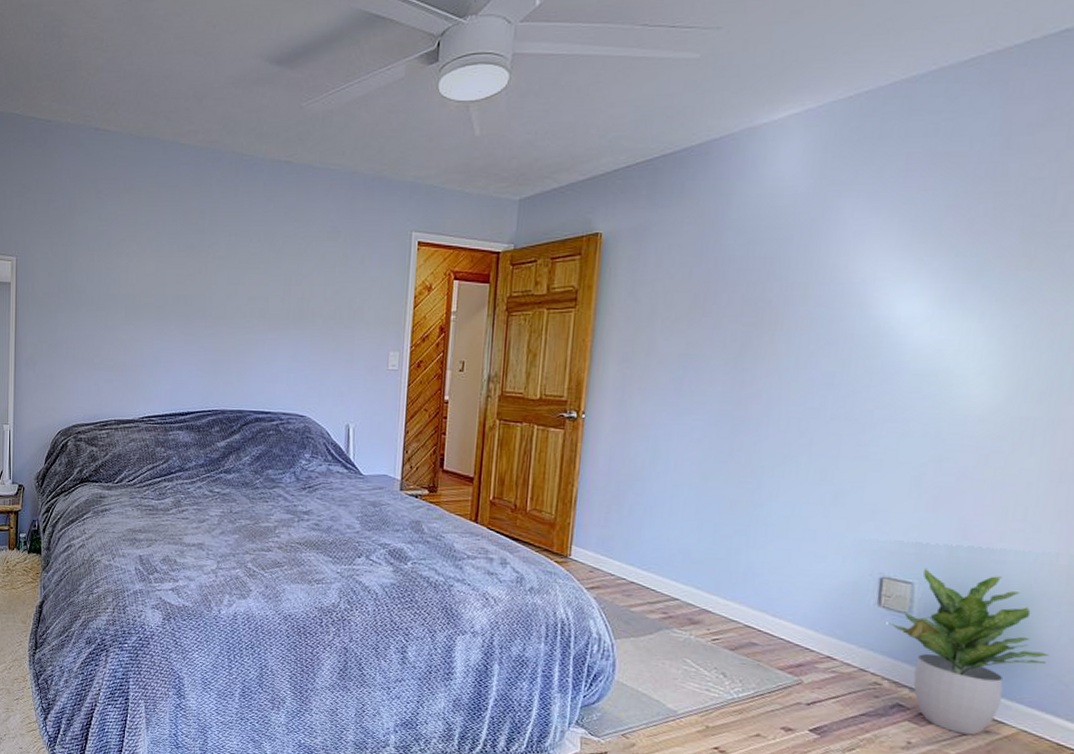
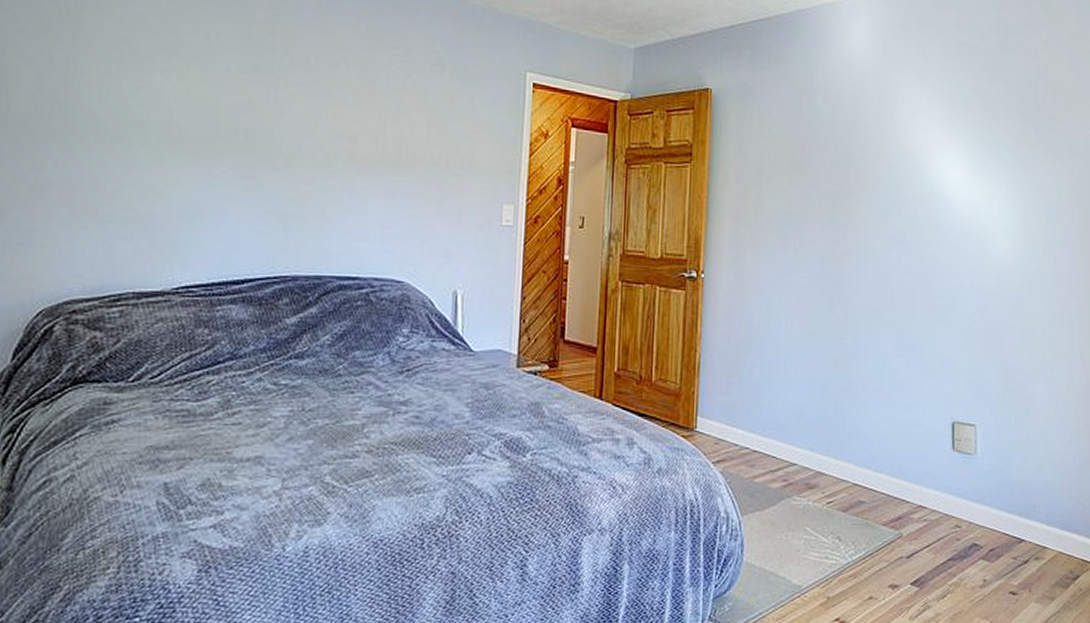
potted plant: present [890,569,1051,736] -> none [962,411,1070,564]

